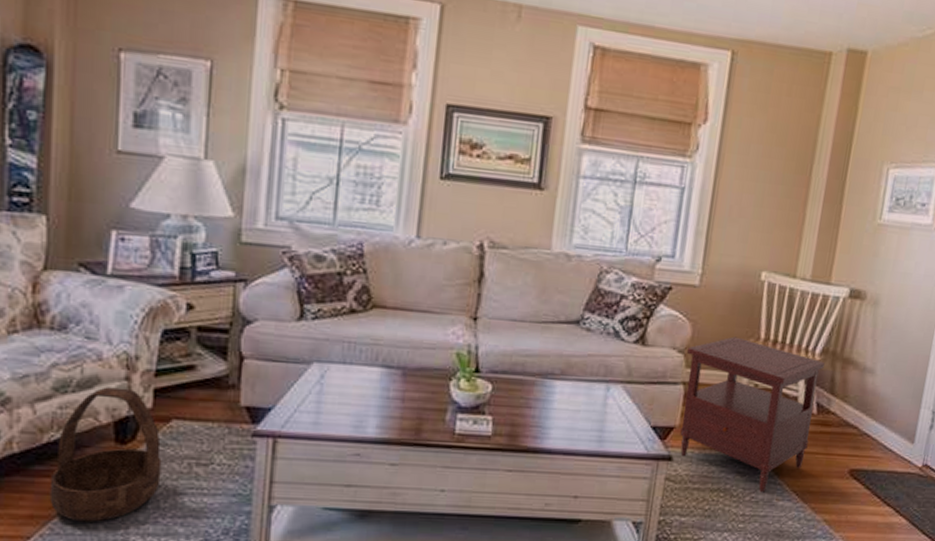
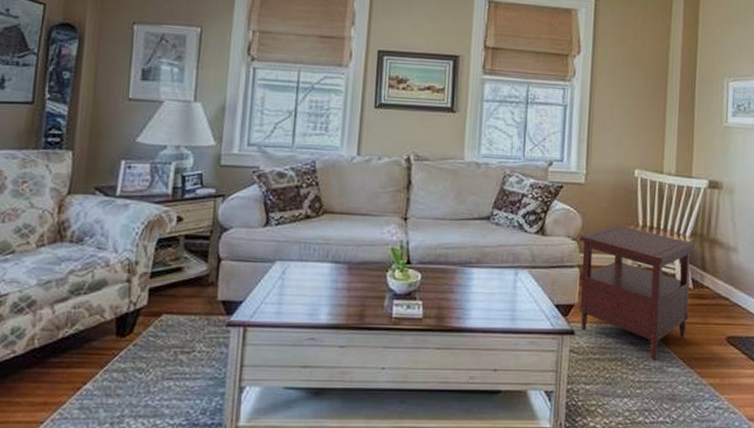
basket: present [49,387,162,522] -> none [60,288,153,407]

